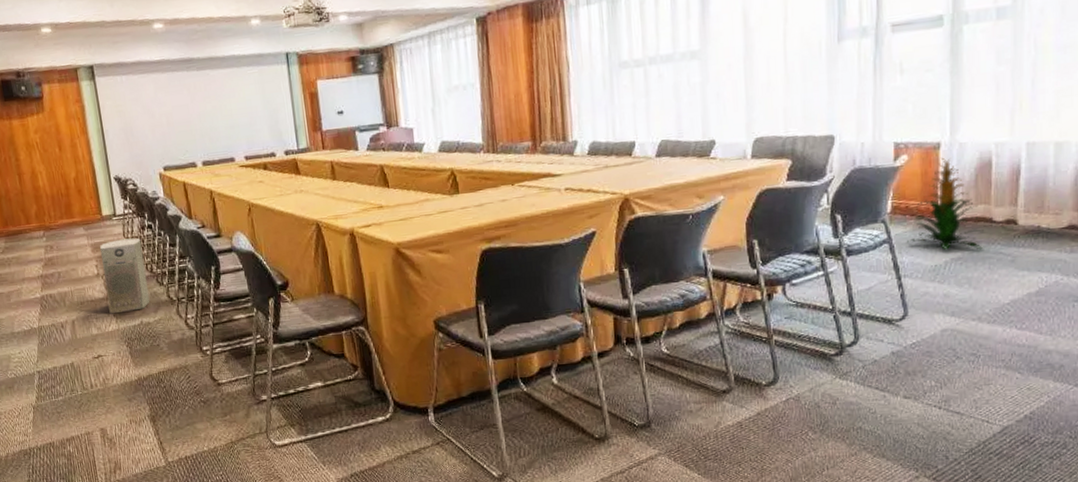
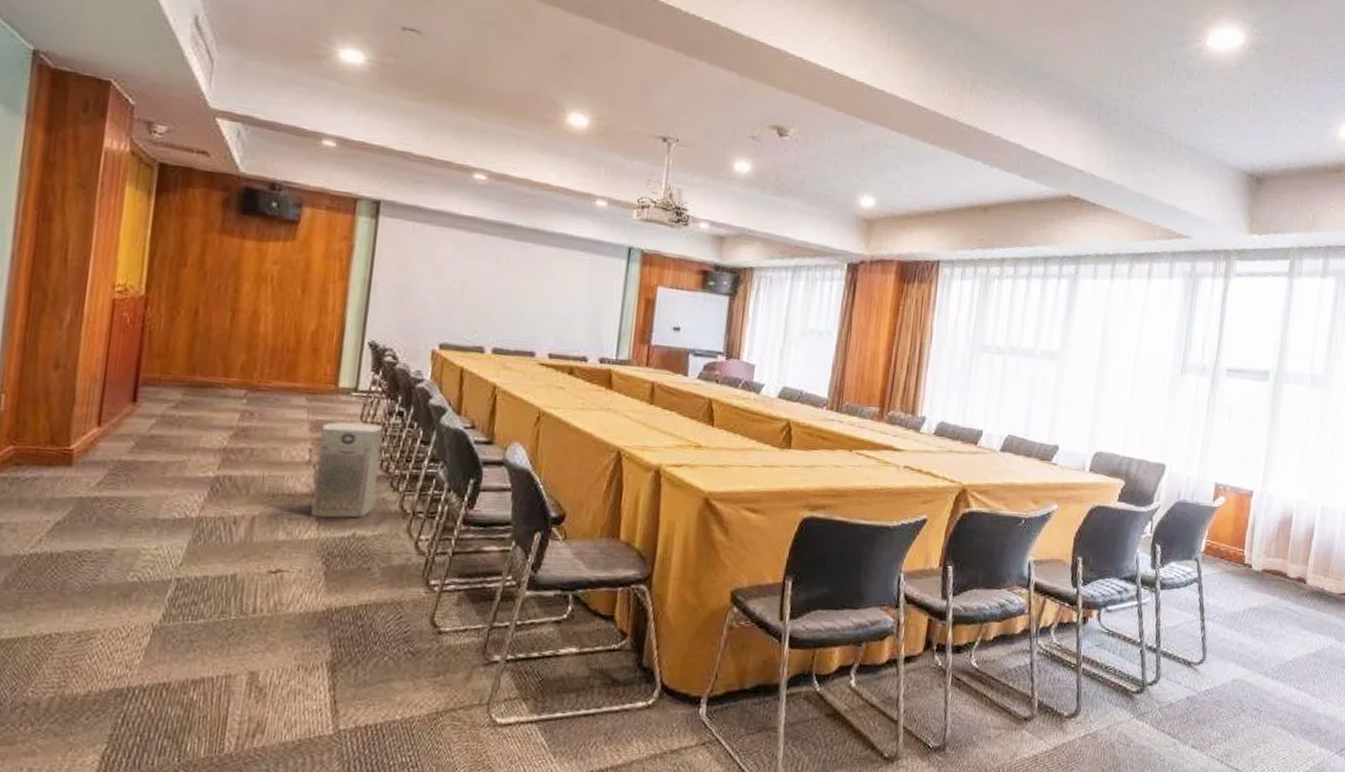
indoor plant: present [907,157,984,251] -> none [1214,505,1279,604]

